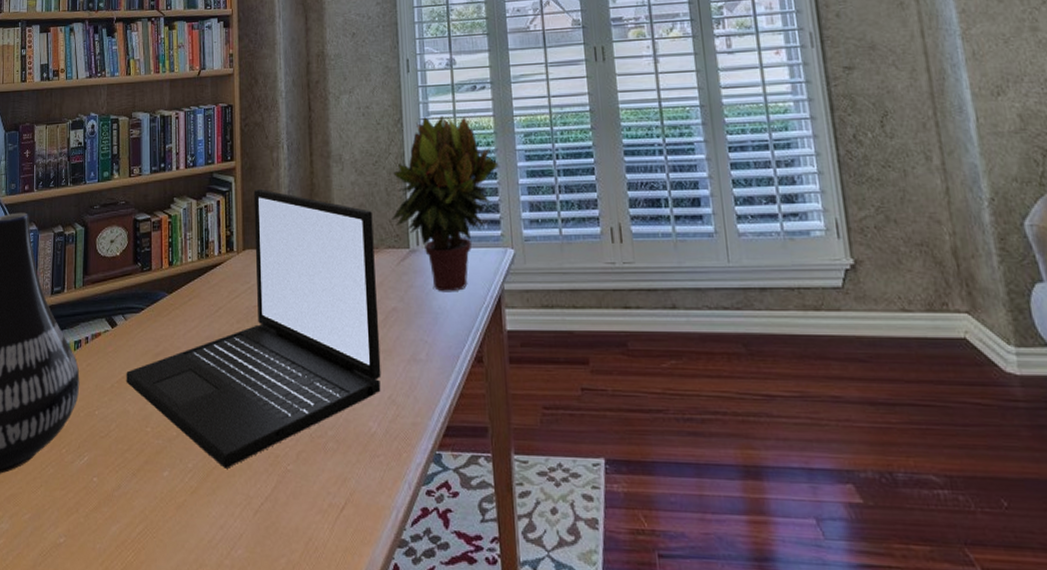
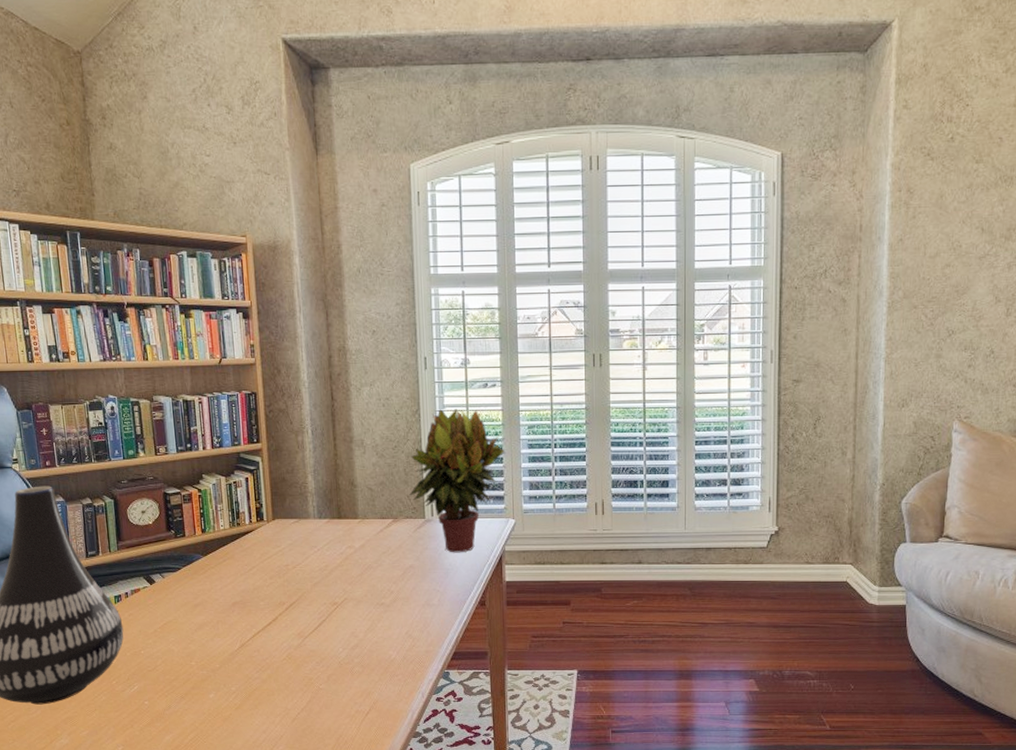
laptop: present [126,188,381,468] -> none [168,467,400,689]

